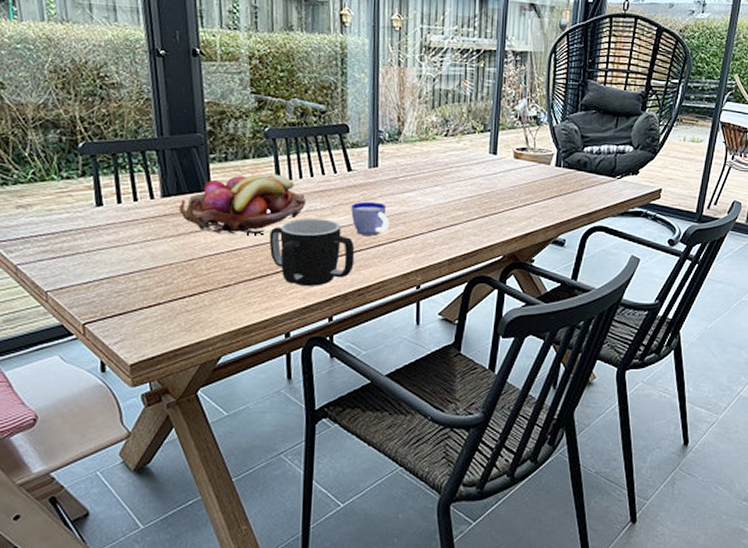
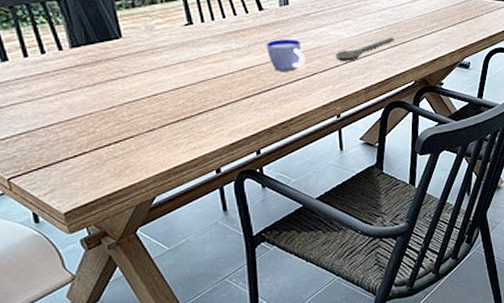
fruit basket: present [179,173,307,235] -> none [91,17,222,81]
mug: present [269,218,355,286] -> none [188,58,276,124]
wooden spoon: none [420,207,485,230] -> present [335,37,394,62]

